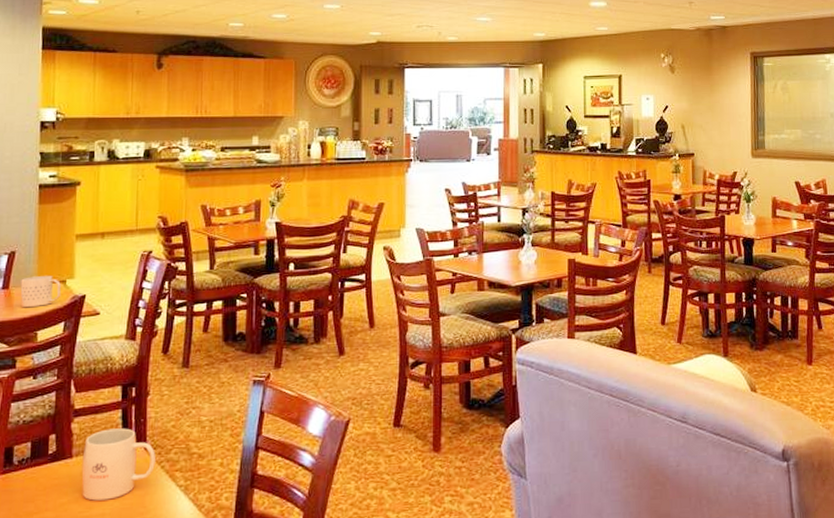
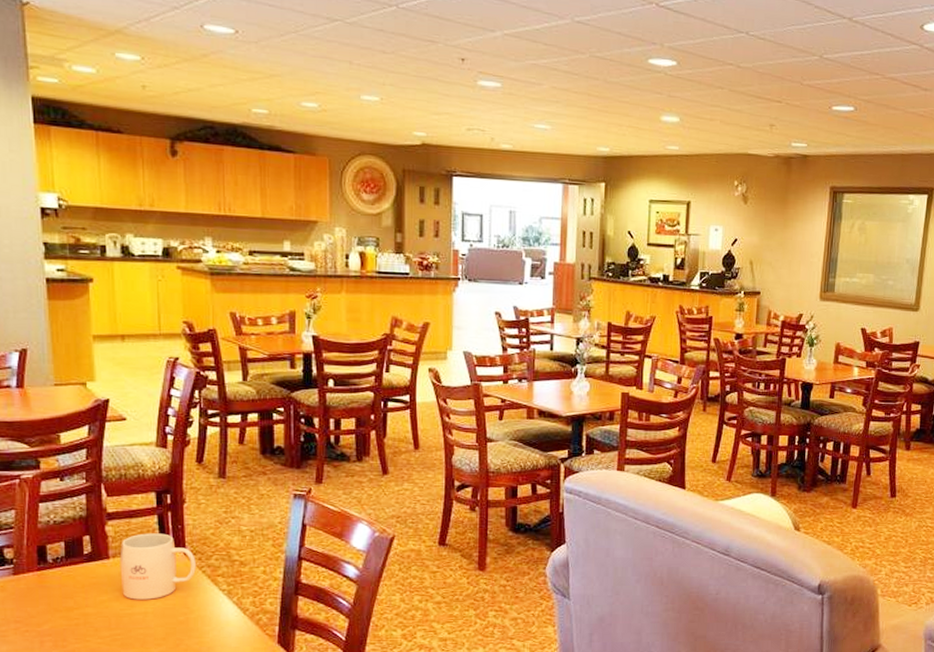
mug: present [20,276,62,308] -> none [36,376,83,409]

